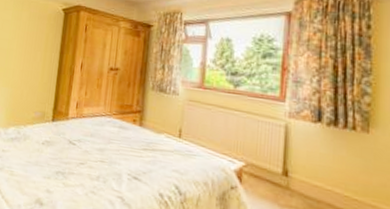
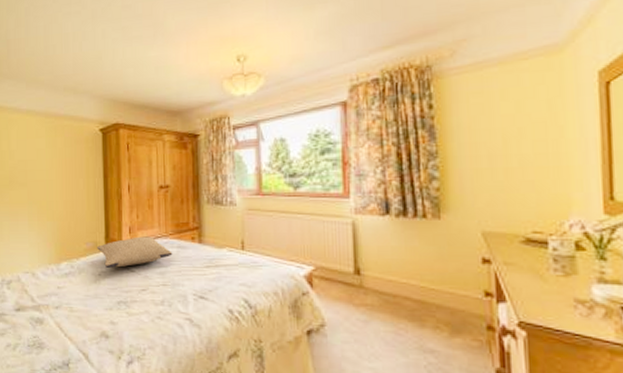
pillow: none [44,112,114,139] -> present [96,236,173,268]

